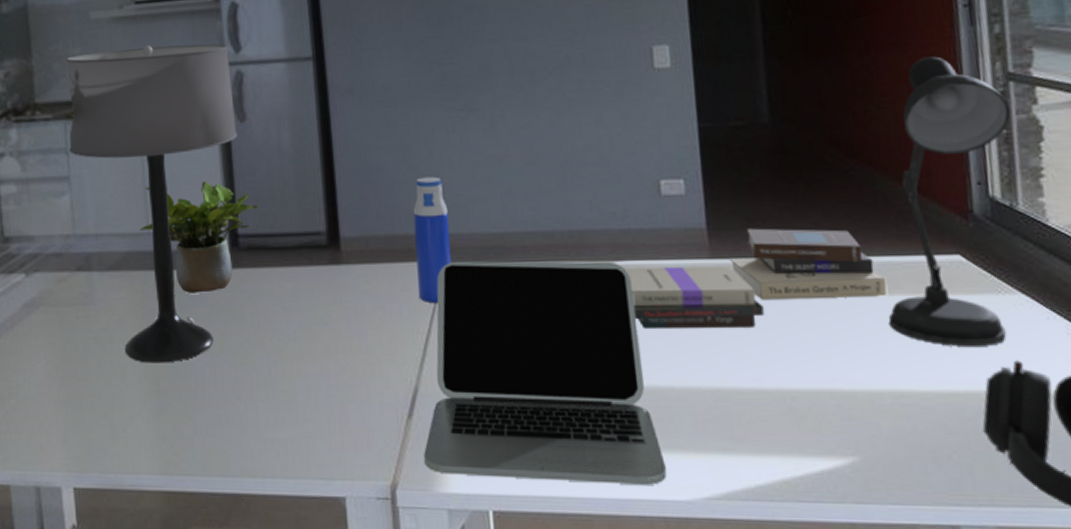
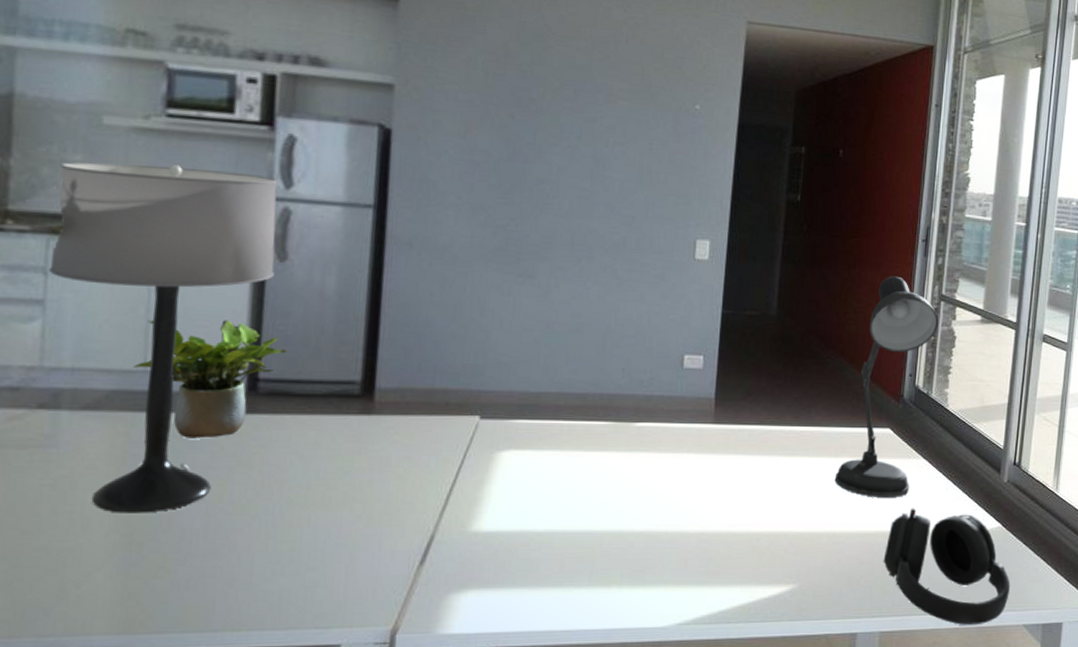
water bottle: present [413,176,451,303] -> none [448,335,492,455]
laptop: present [424,261,667,485] -> none [430,417,650,617]
books: present [623,266,765,328] -> none [642,428,748,481]
books: present [730,228,887,300] -> none [729,400,839,460]

